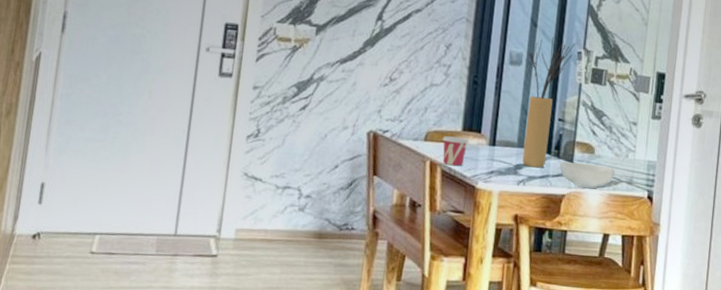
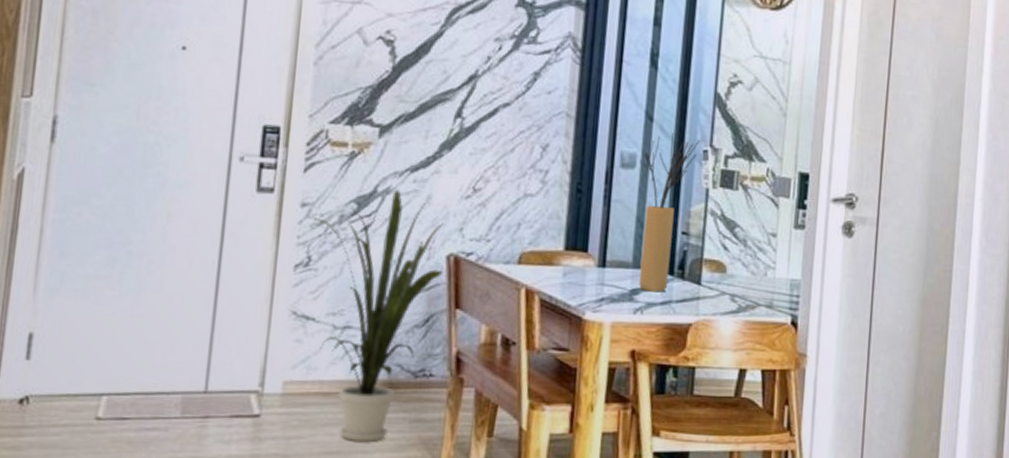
house plant: none [260,77,365,281] -> present [310,189,443,442]
cup: present [442,136,469,166] -> none [540,257,573,294]
bowl: present [559,162,615,189] -> none [684,283,752,316]

